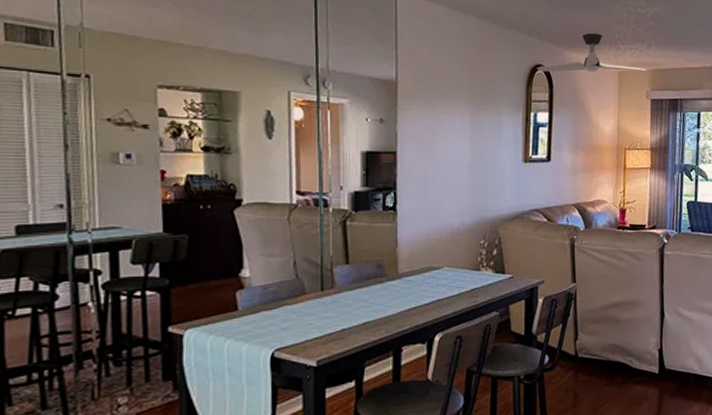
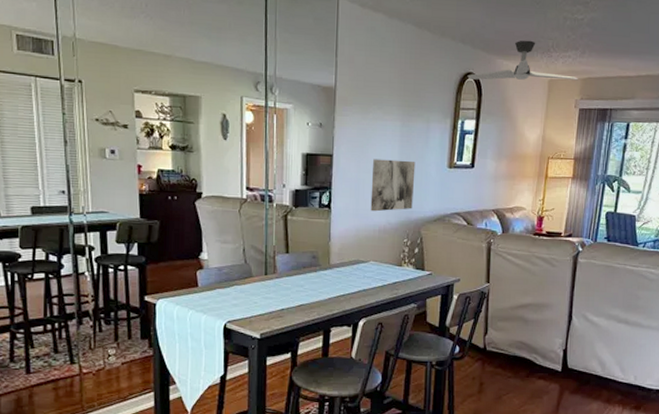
wall art: none [441,155,489,212] -> present [370,159,416,212]

